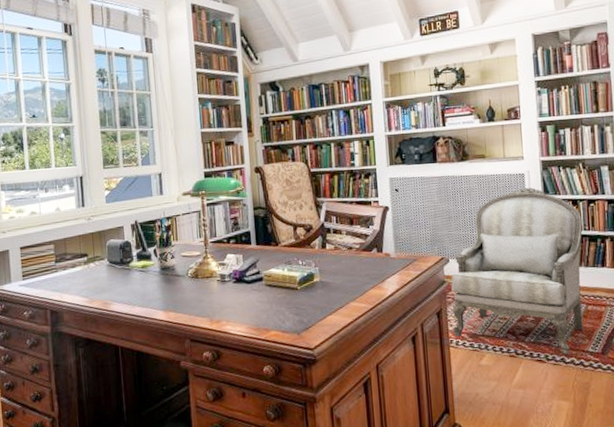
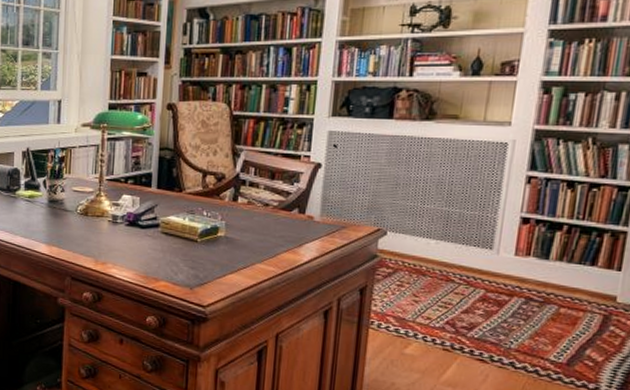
armchair: present [451,188,583,355] -> none [376,160,578,359]

